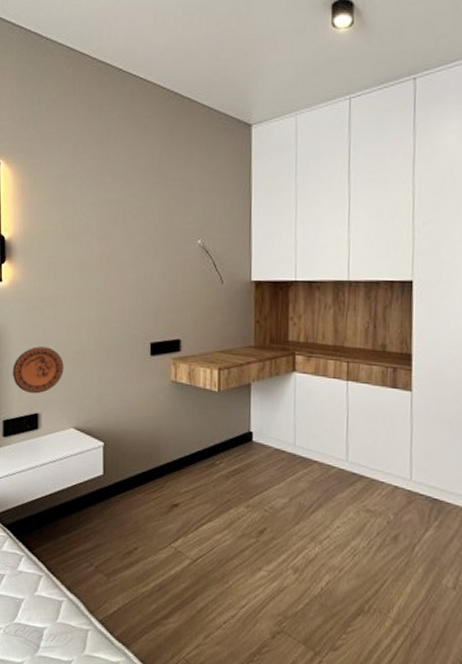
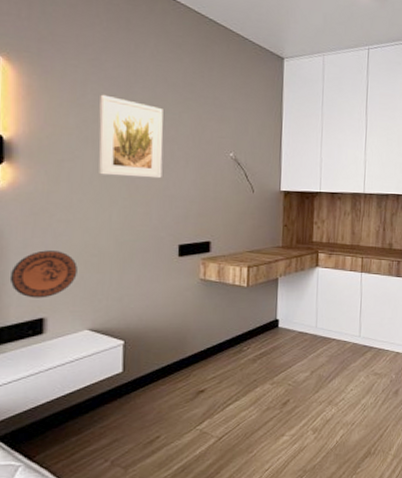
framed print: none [78,187,134,272] -> present [98,94,163,179]

